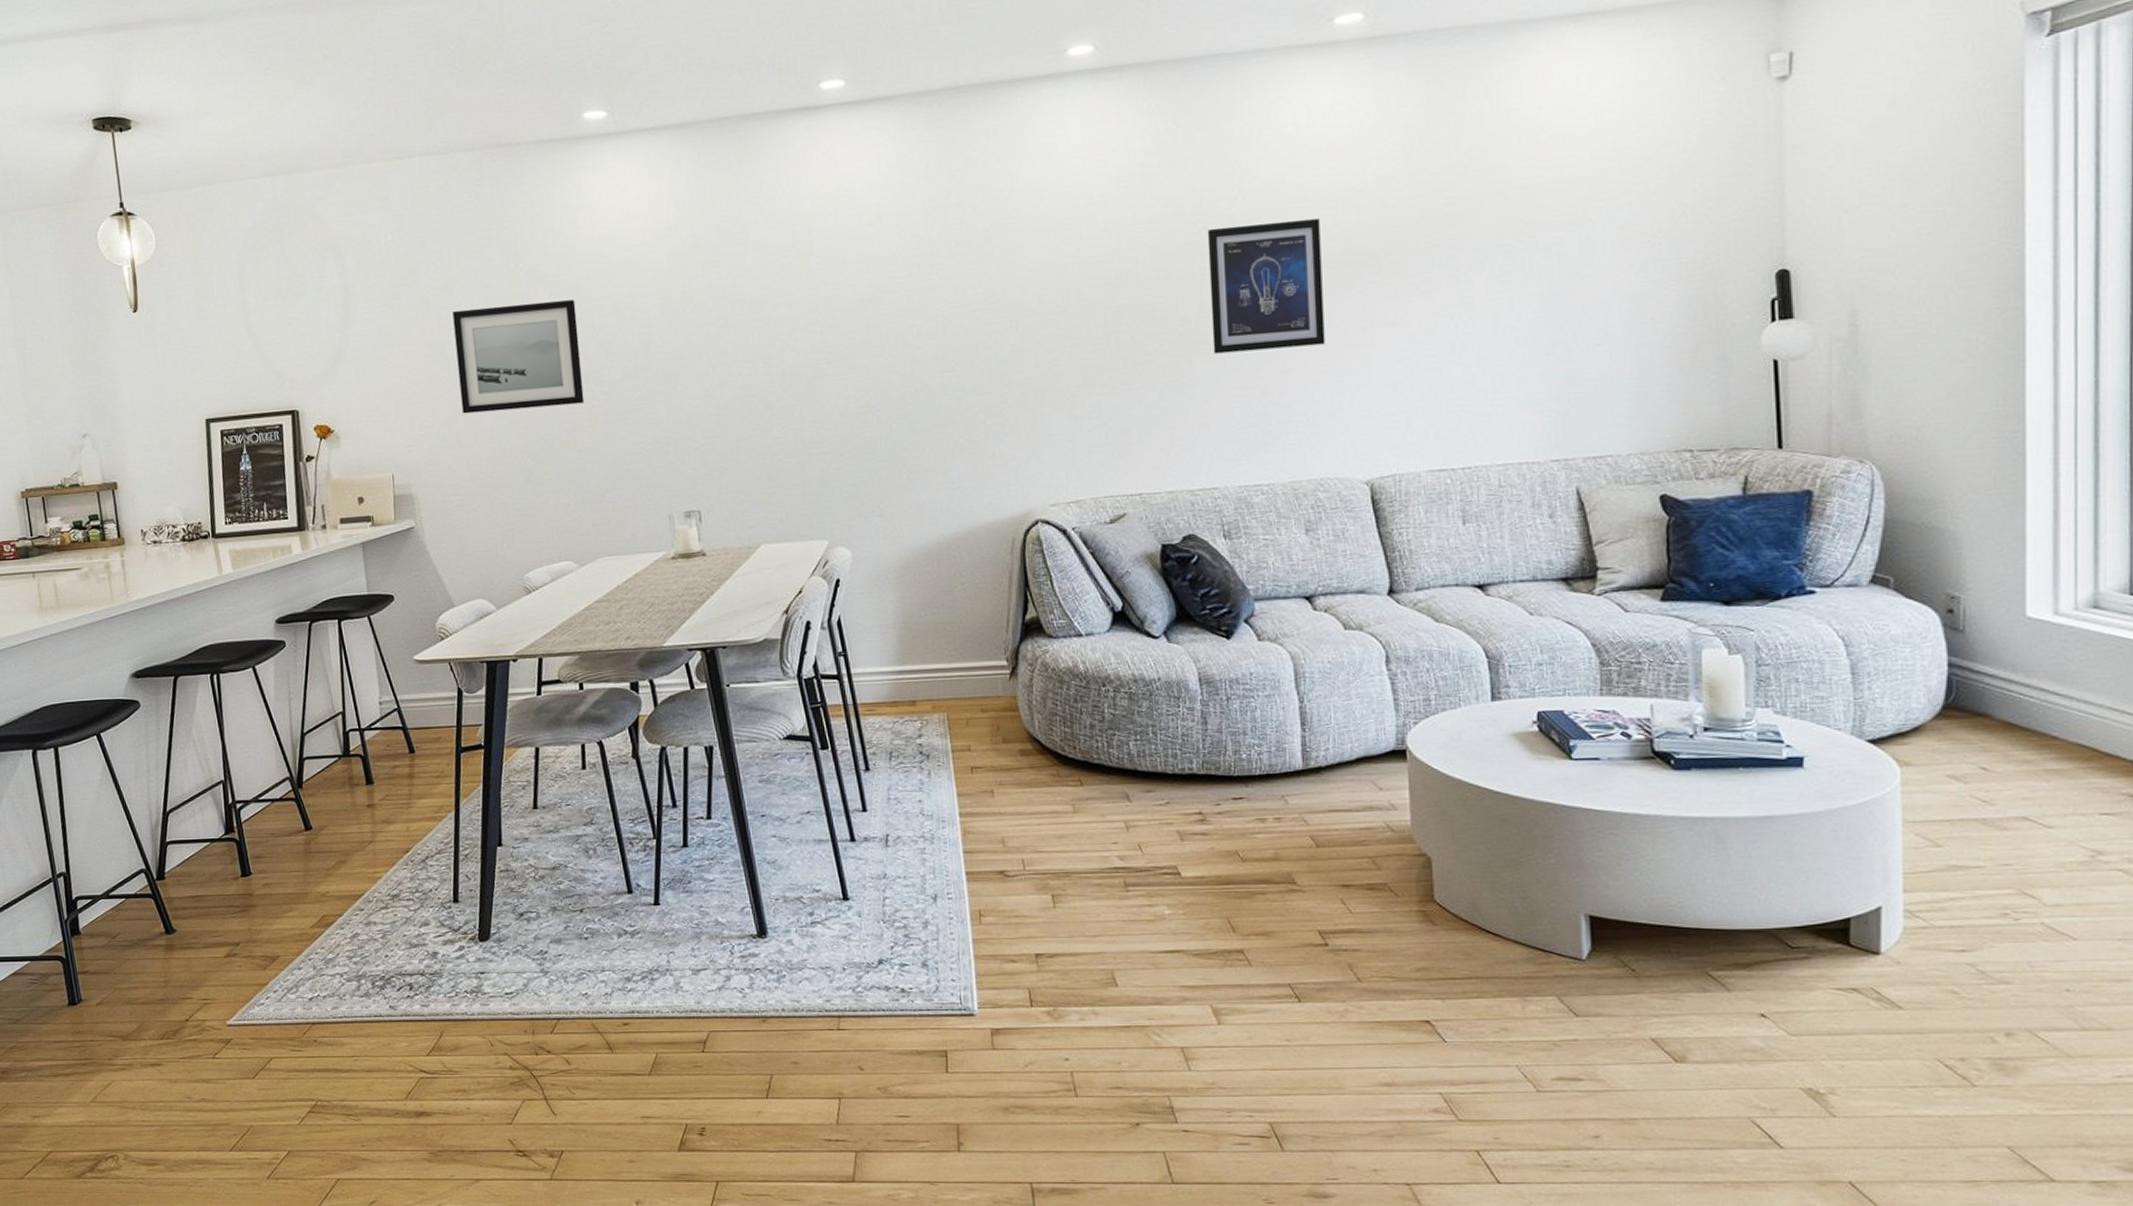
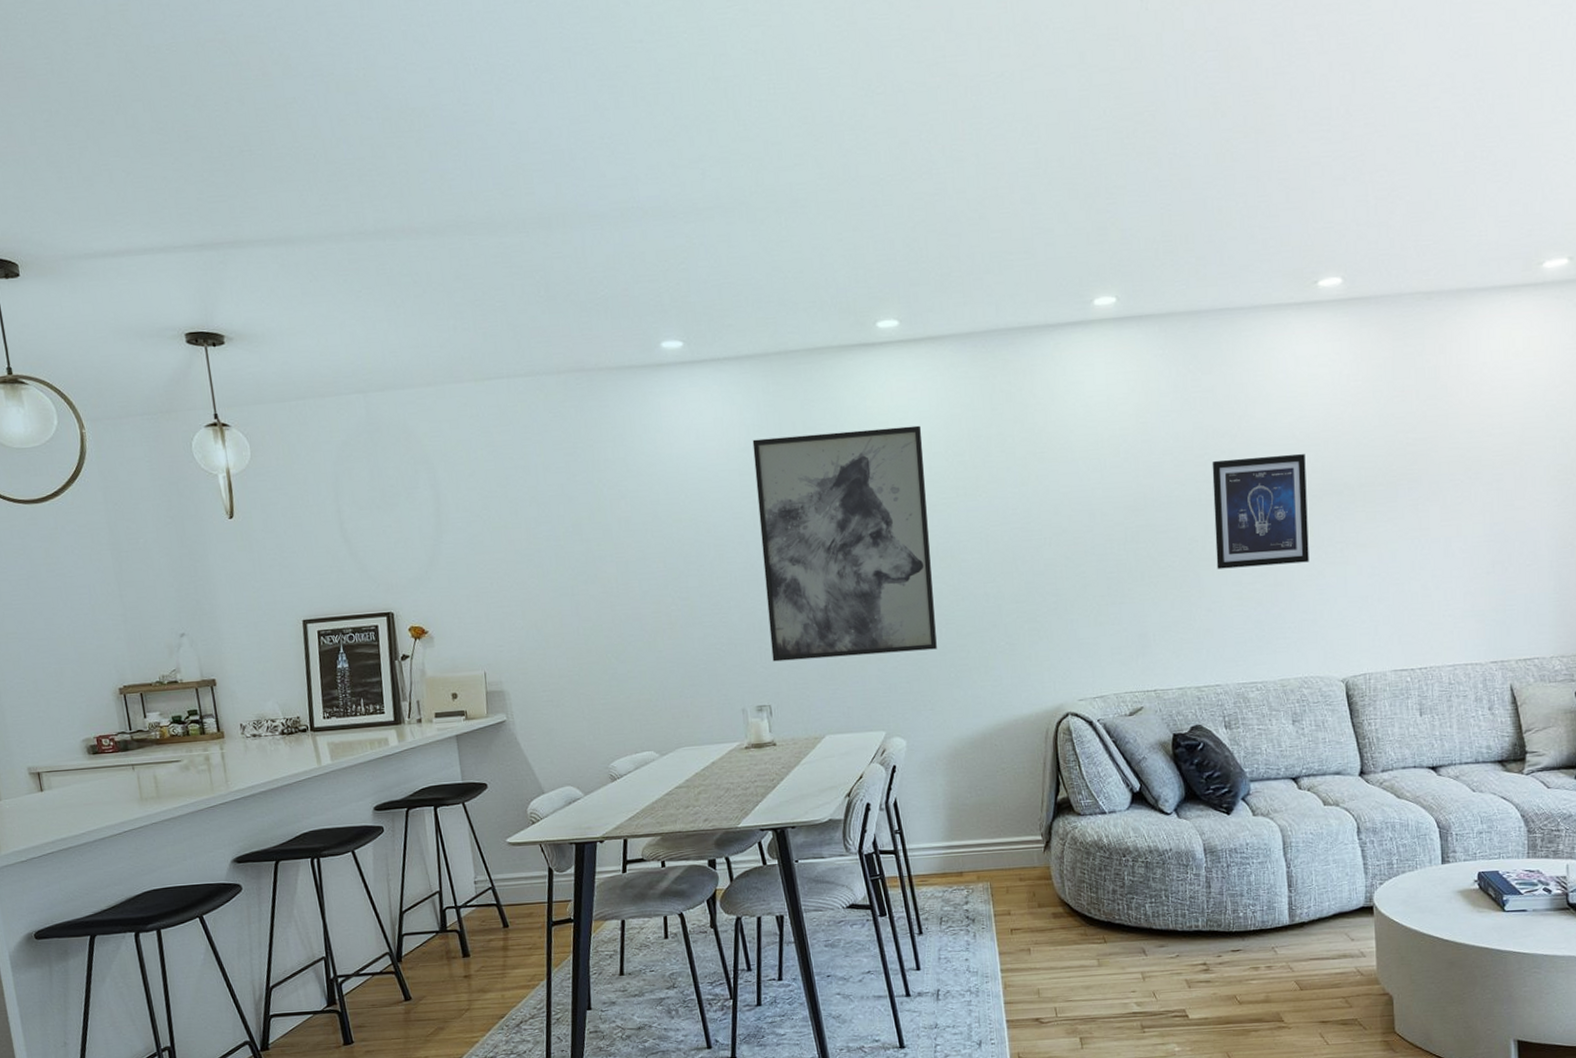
wall art: present [452,300,585,414] -> none [540,513,664,617]
wall art: none [681,196,887,462] -> present [752,425,937,662]

